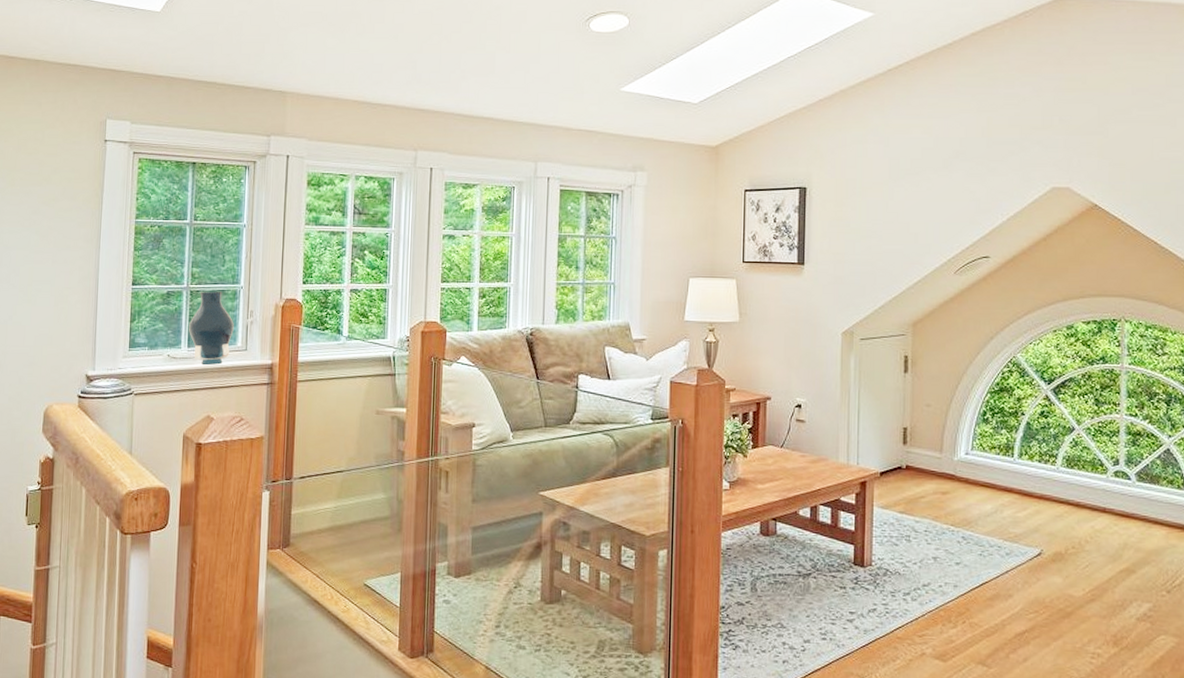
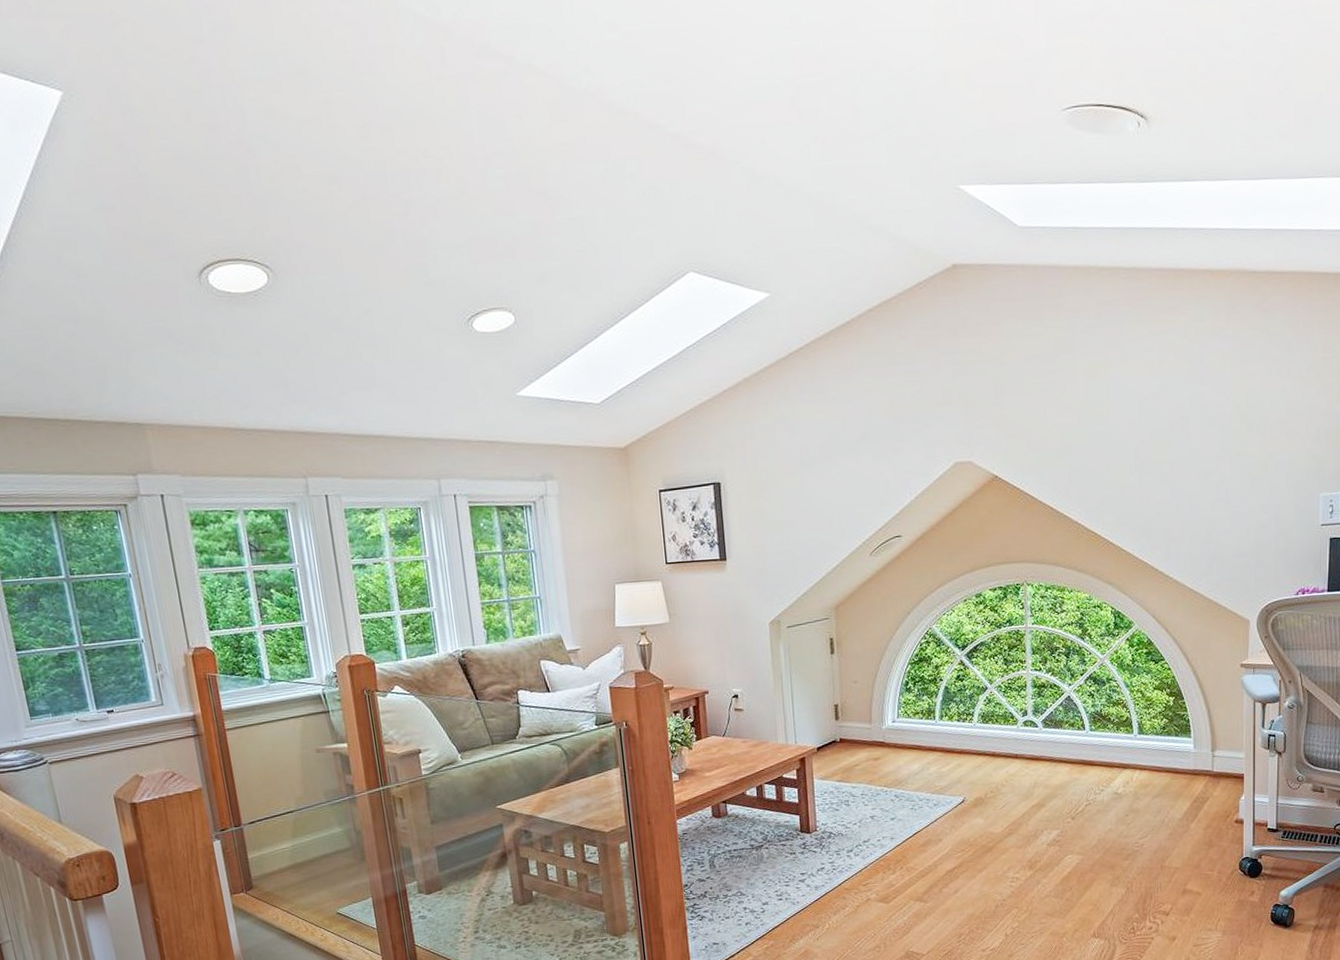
vase: present [189,291,234,366] -> none [92,647,145,726]

